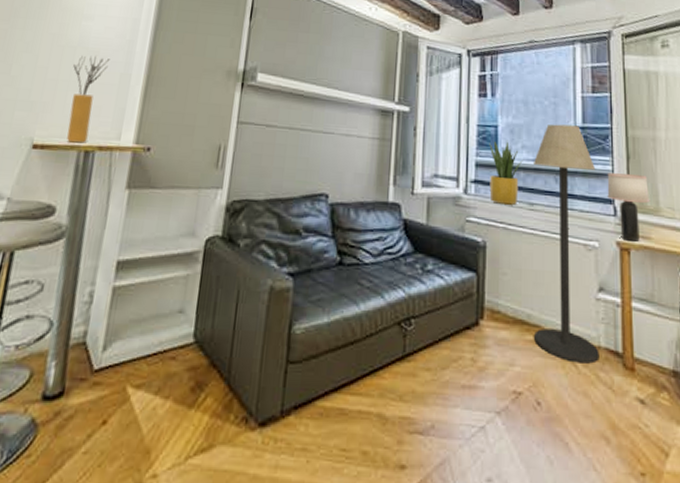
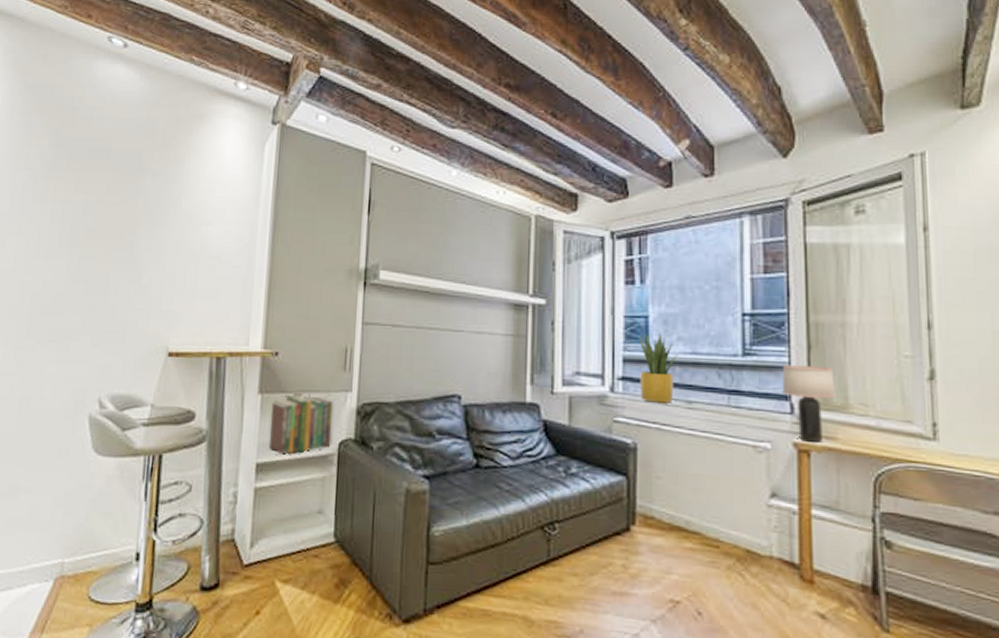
vase: present [67,56,111,143] -> none [198,262,233,350]
books: none [133,192,203,253] -> present [270,396,334,456]
floor lamp: present [533,124,599,364] -> none [690,311,771,574]

